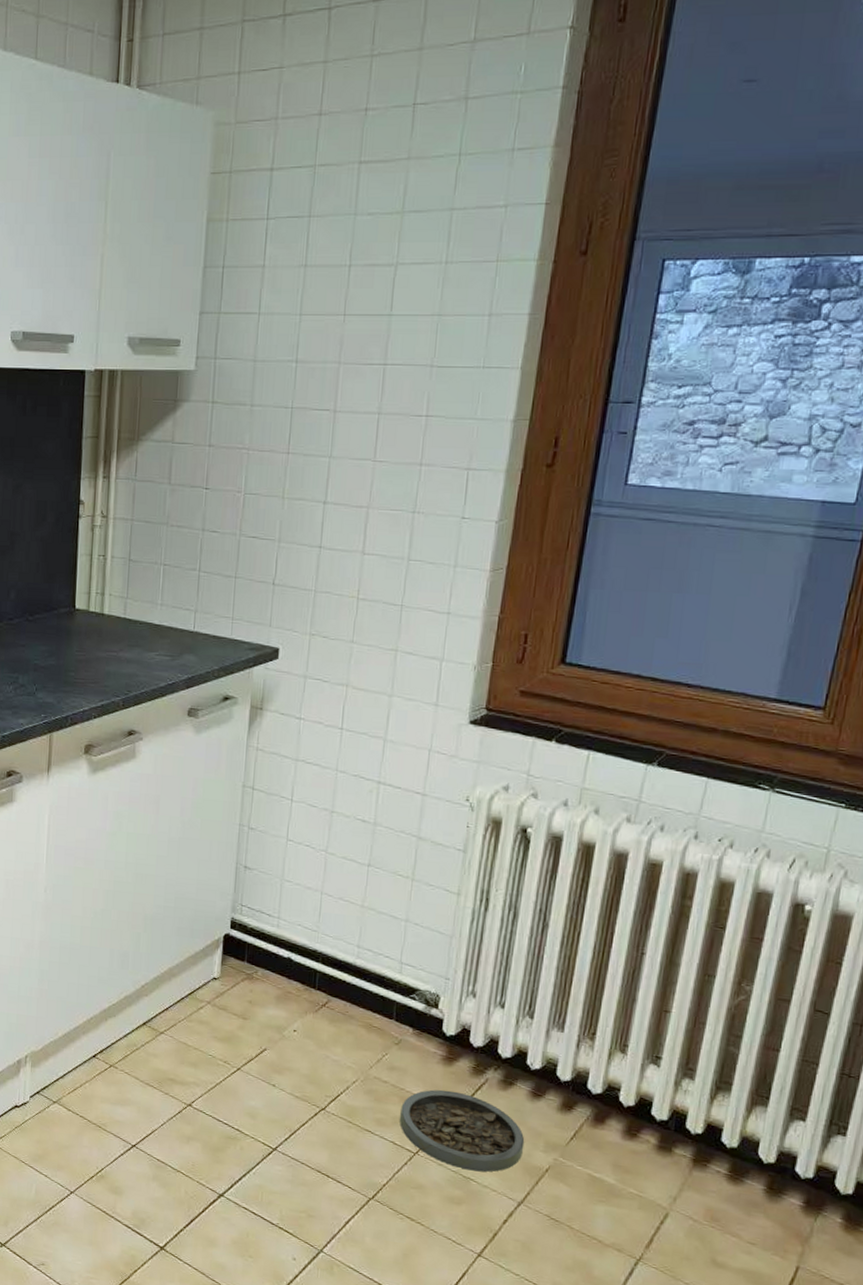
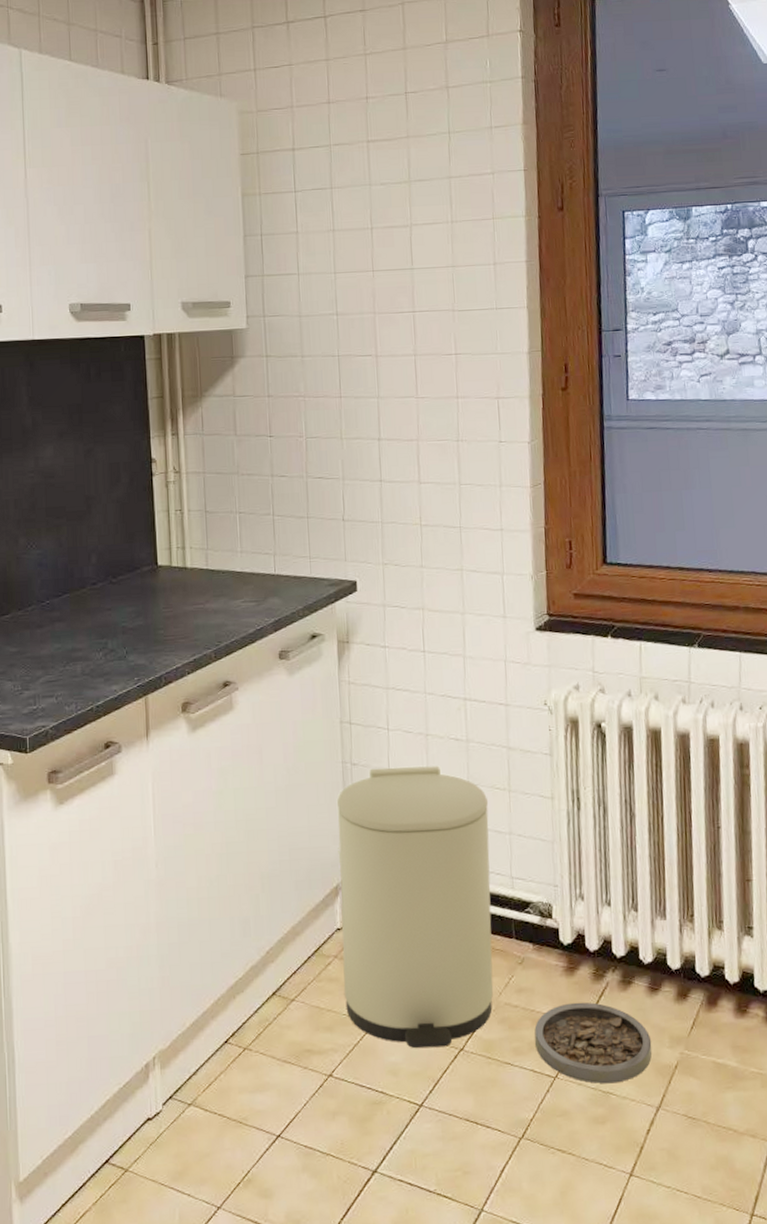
pedal bin: none [212,835,388,1104] -> present [337,766,494,1049]

